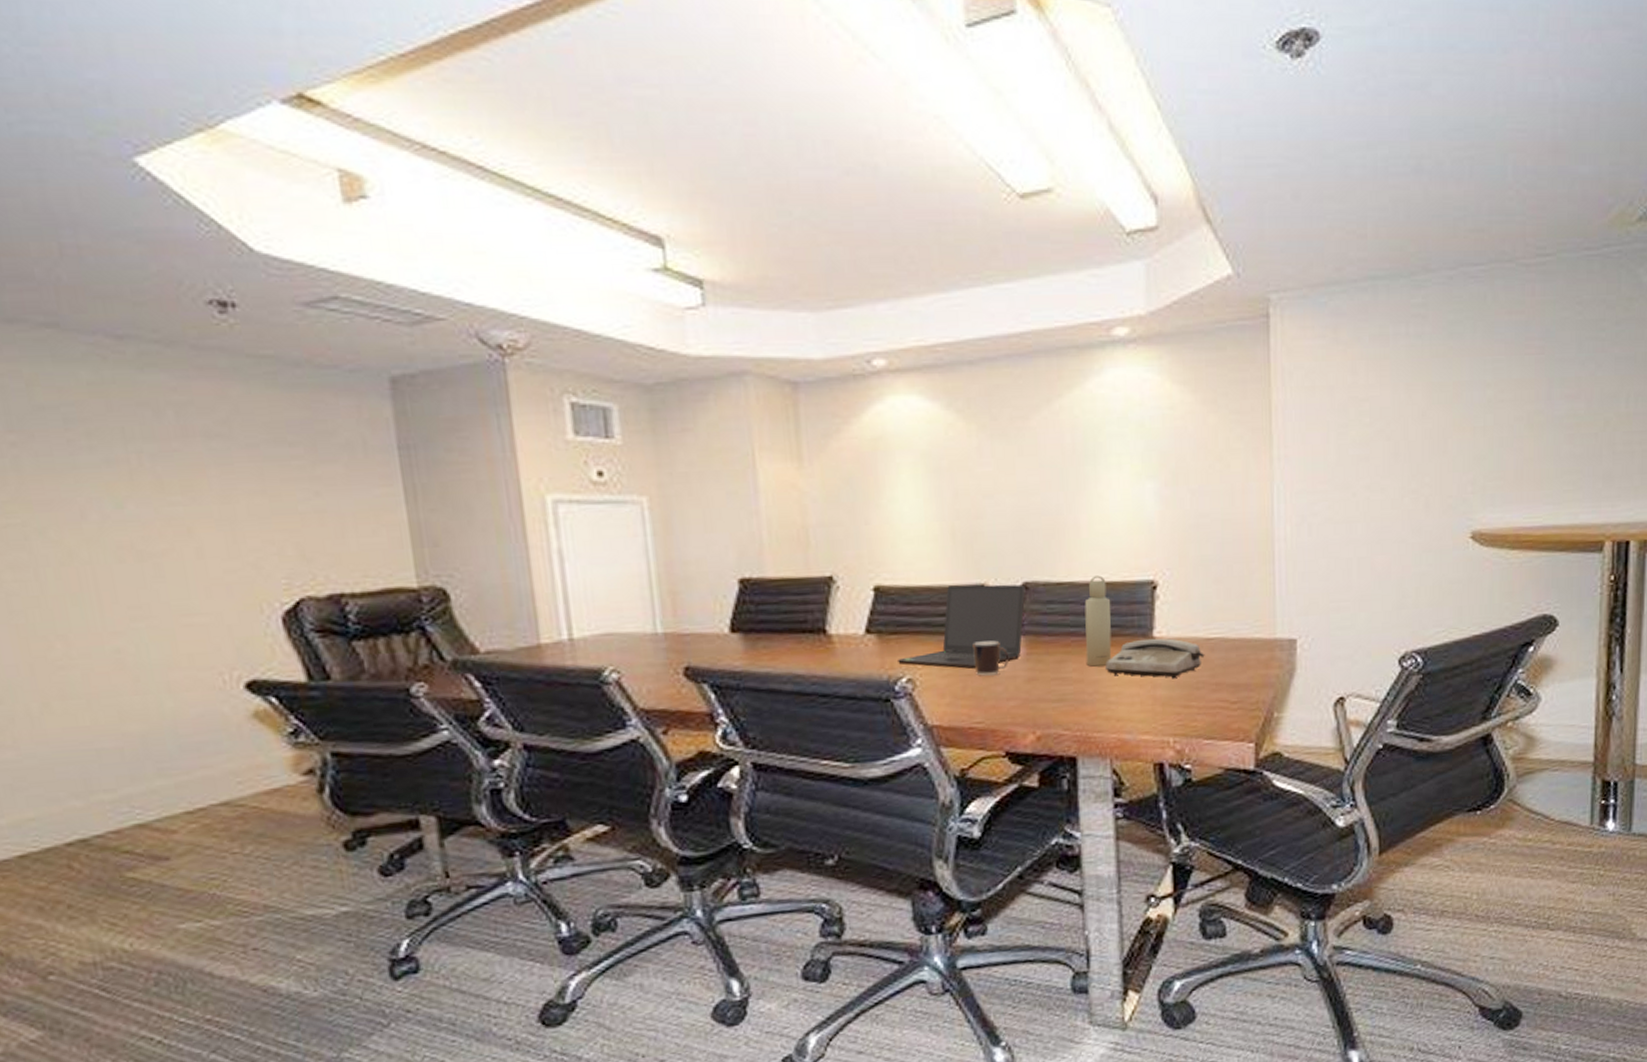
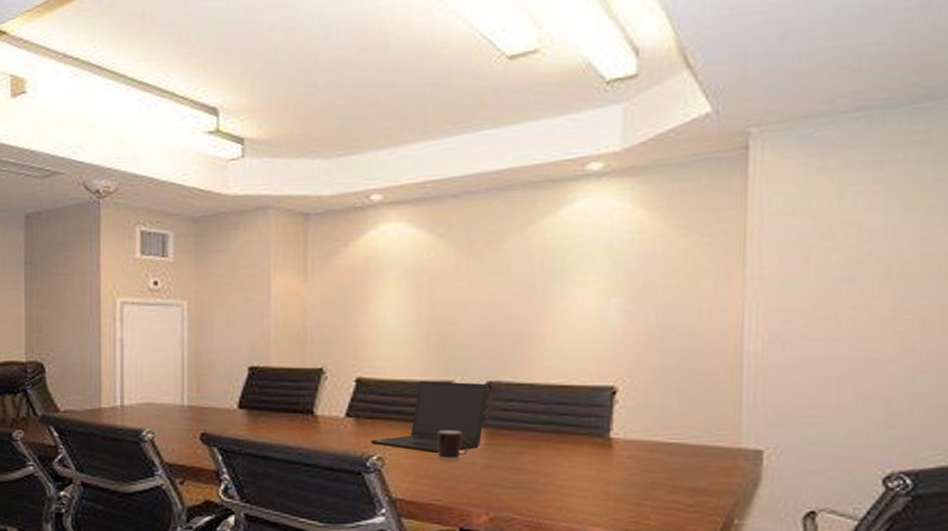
bottle: present [1084,575,1112,668] -> none [542,379,570,462]
telephone: present [1105,638,1205,678] -> none [560,439,662,477]

